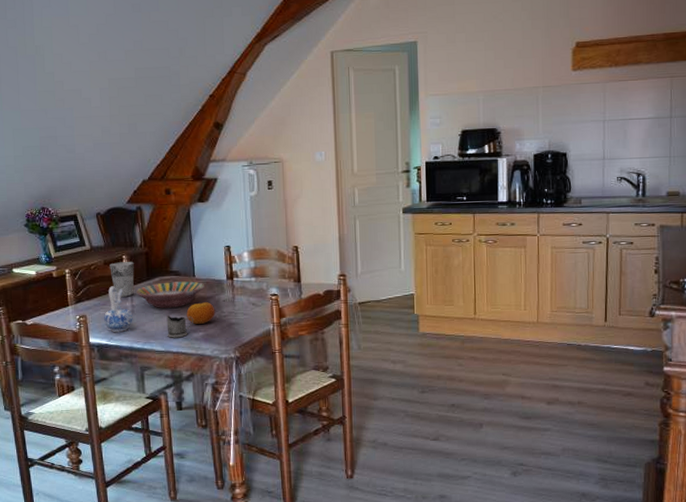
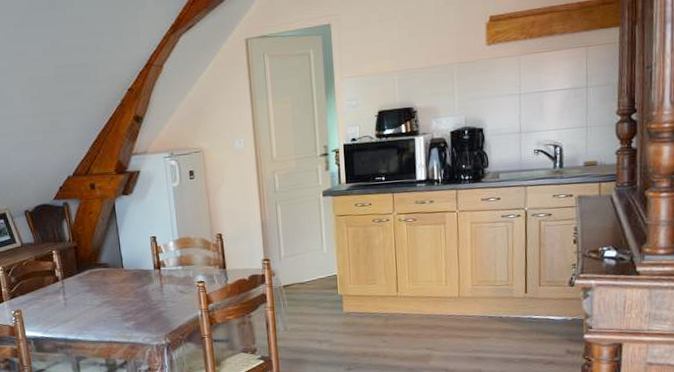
ceramic pitcher: present [103,286,133,332] -> none [37,280,66,325]
cup: present [109,262,134,297] -> none [40,256,66,291]
serving bowl: present [135,281,204,309] -> none [66,272,133,301]
tea glass holder: present [166,315,193,338] -> none [98,306,124,328]
fruit: present [186,302,215,325] -> none [117,292,145,314]

